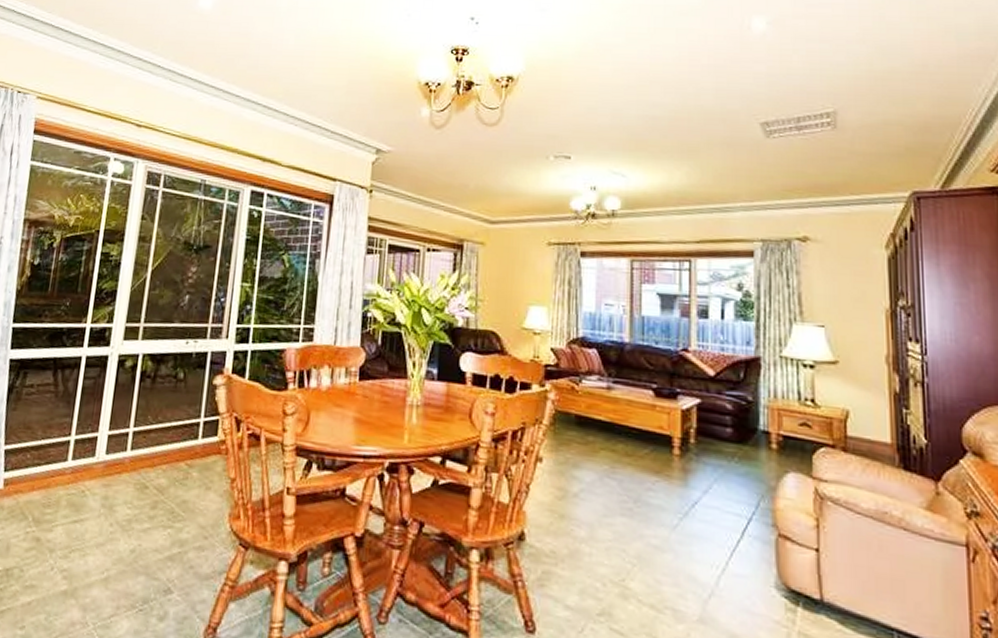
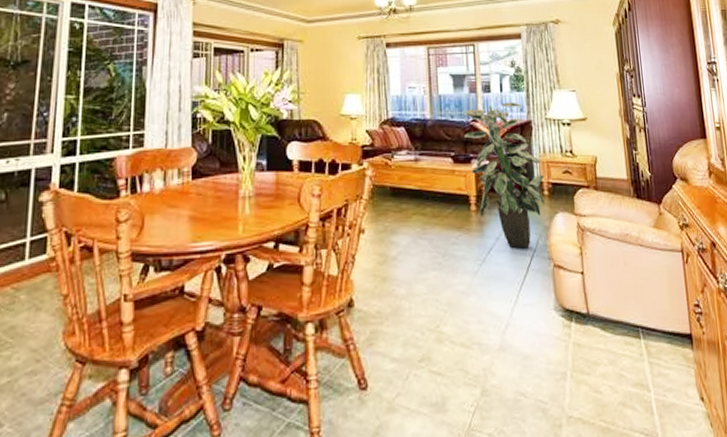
indoor plant: none [671,331,772,509] -> present [463,102,546,249]

